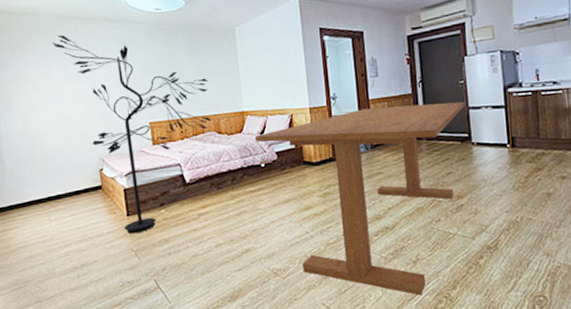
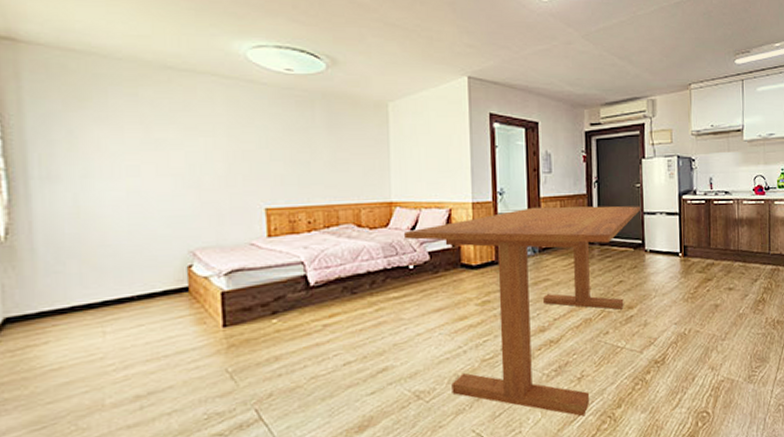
floor lamp: present [52,34,211,234] -> none [131,86,350,350]

